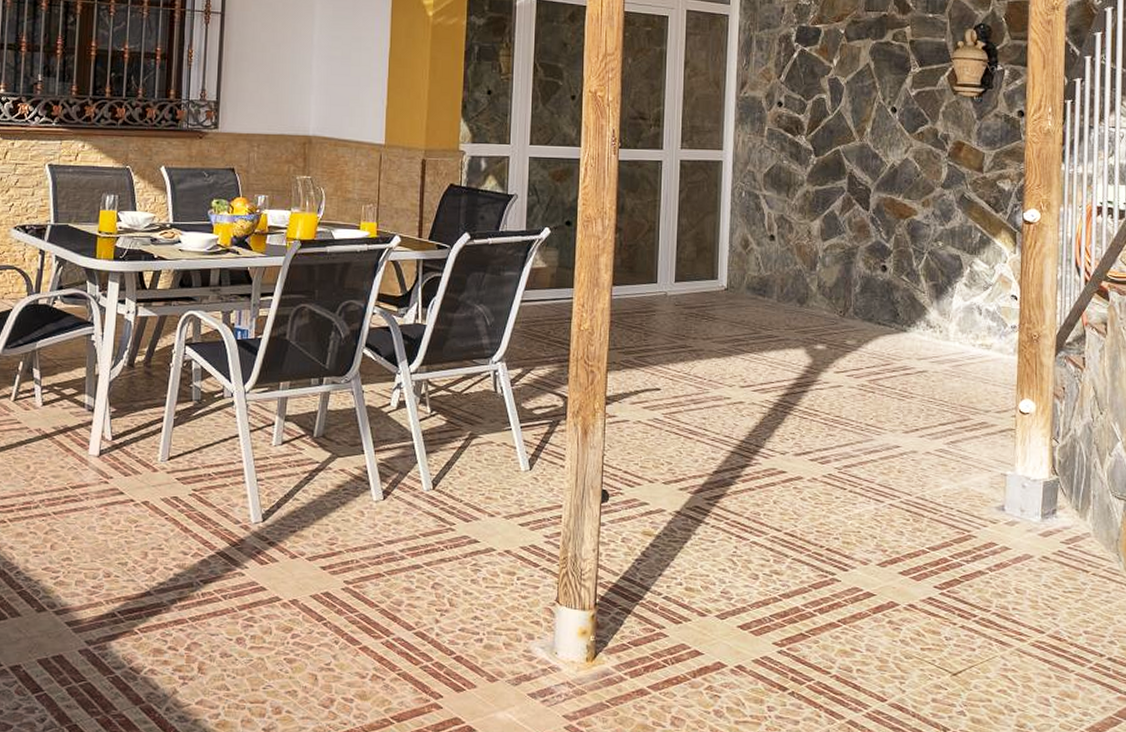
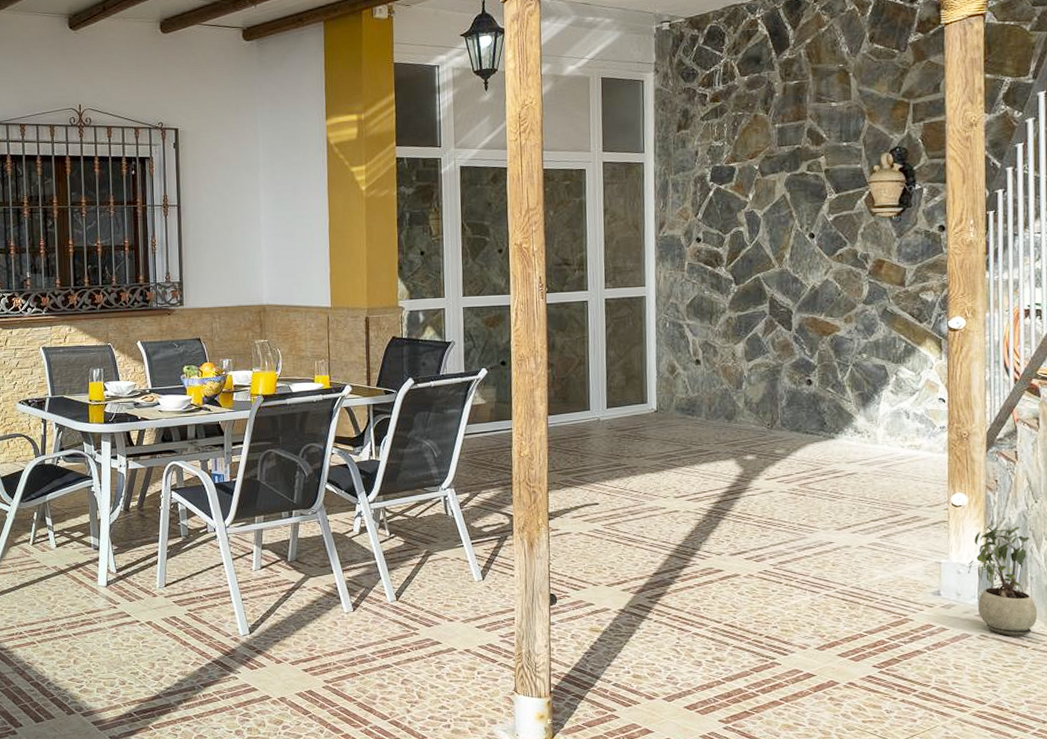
potted plant: none [1033,433,1099,559] -> present [968,522,1038,636]

